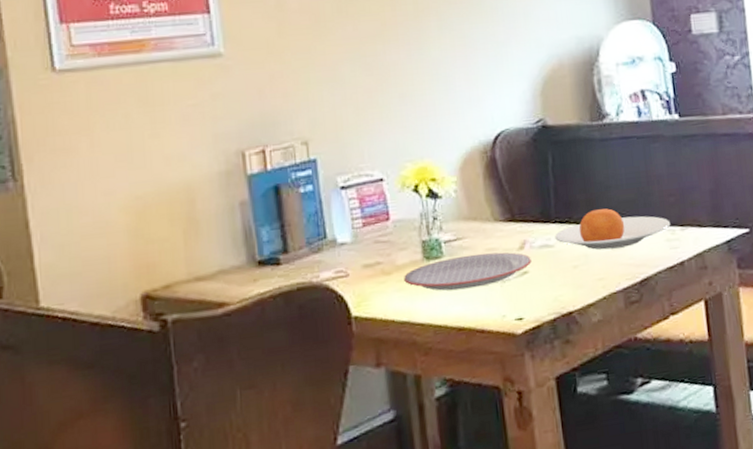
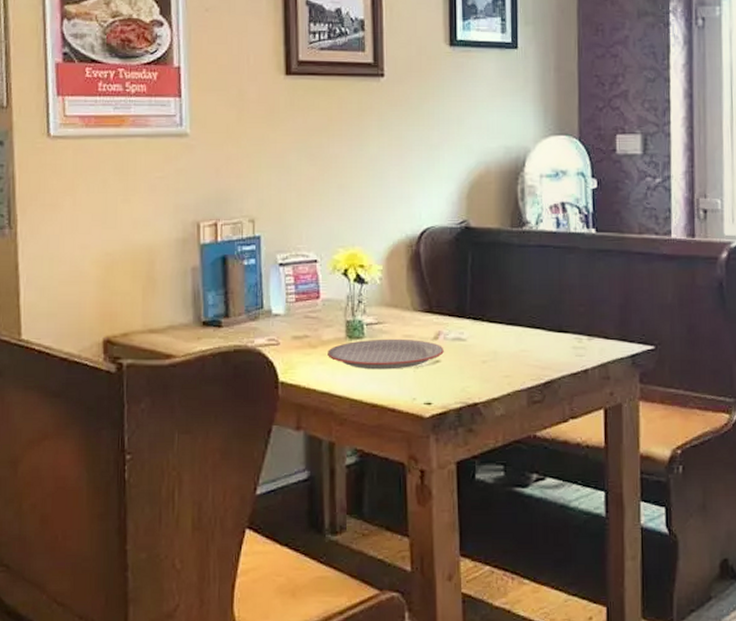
plate: present [555,208,671,250] -> none [468,311,578,349]

